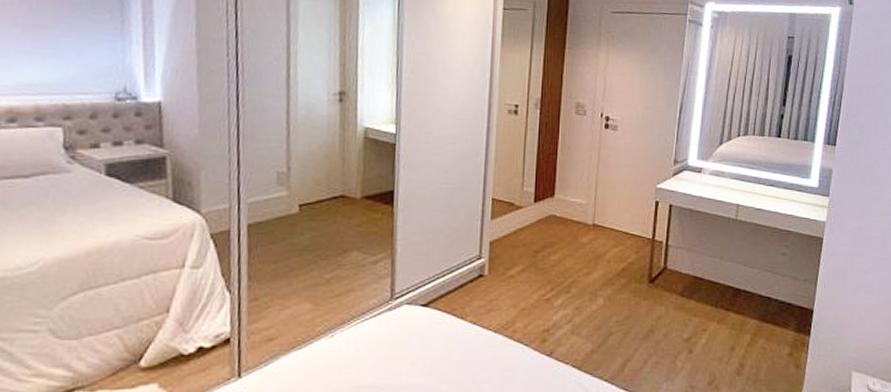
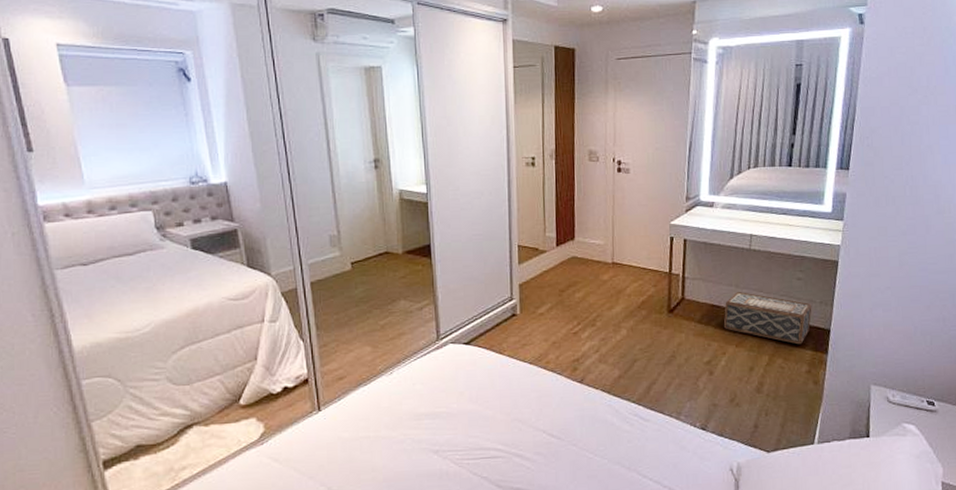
woven basket: none [705,263,796,324] -> present [723,291,812,345]

